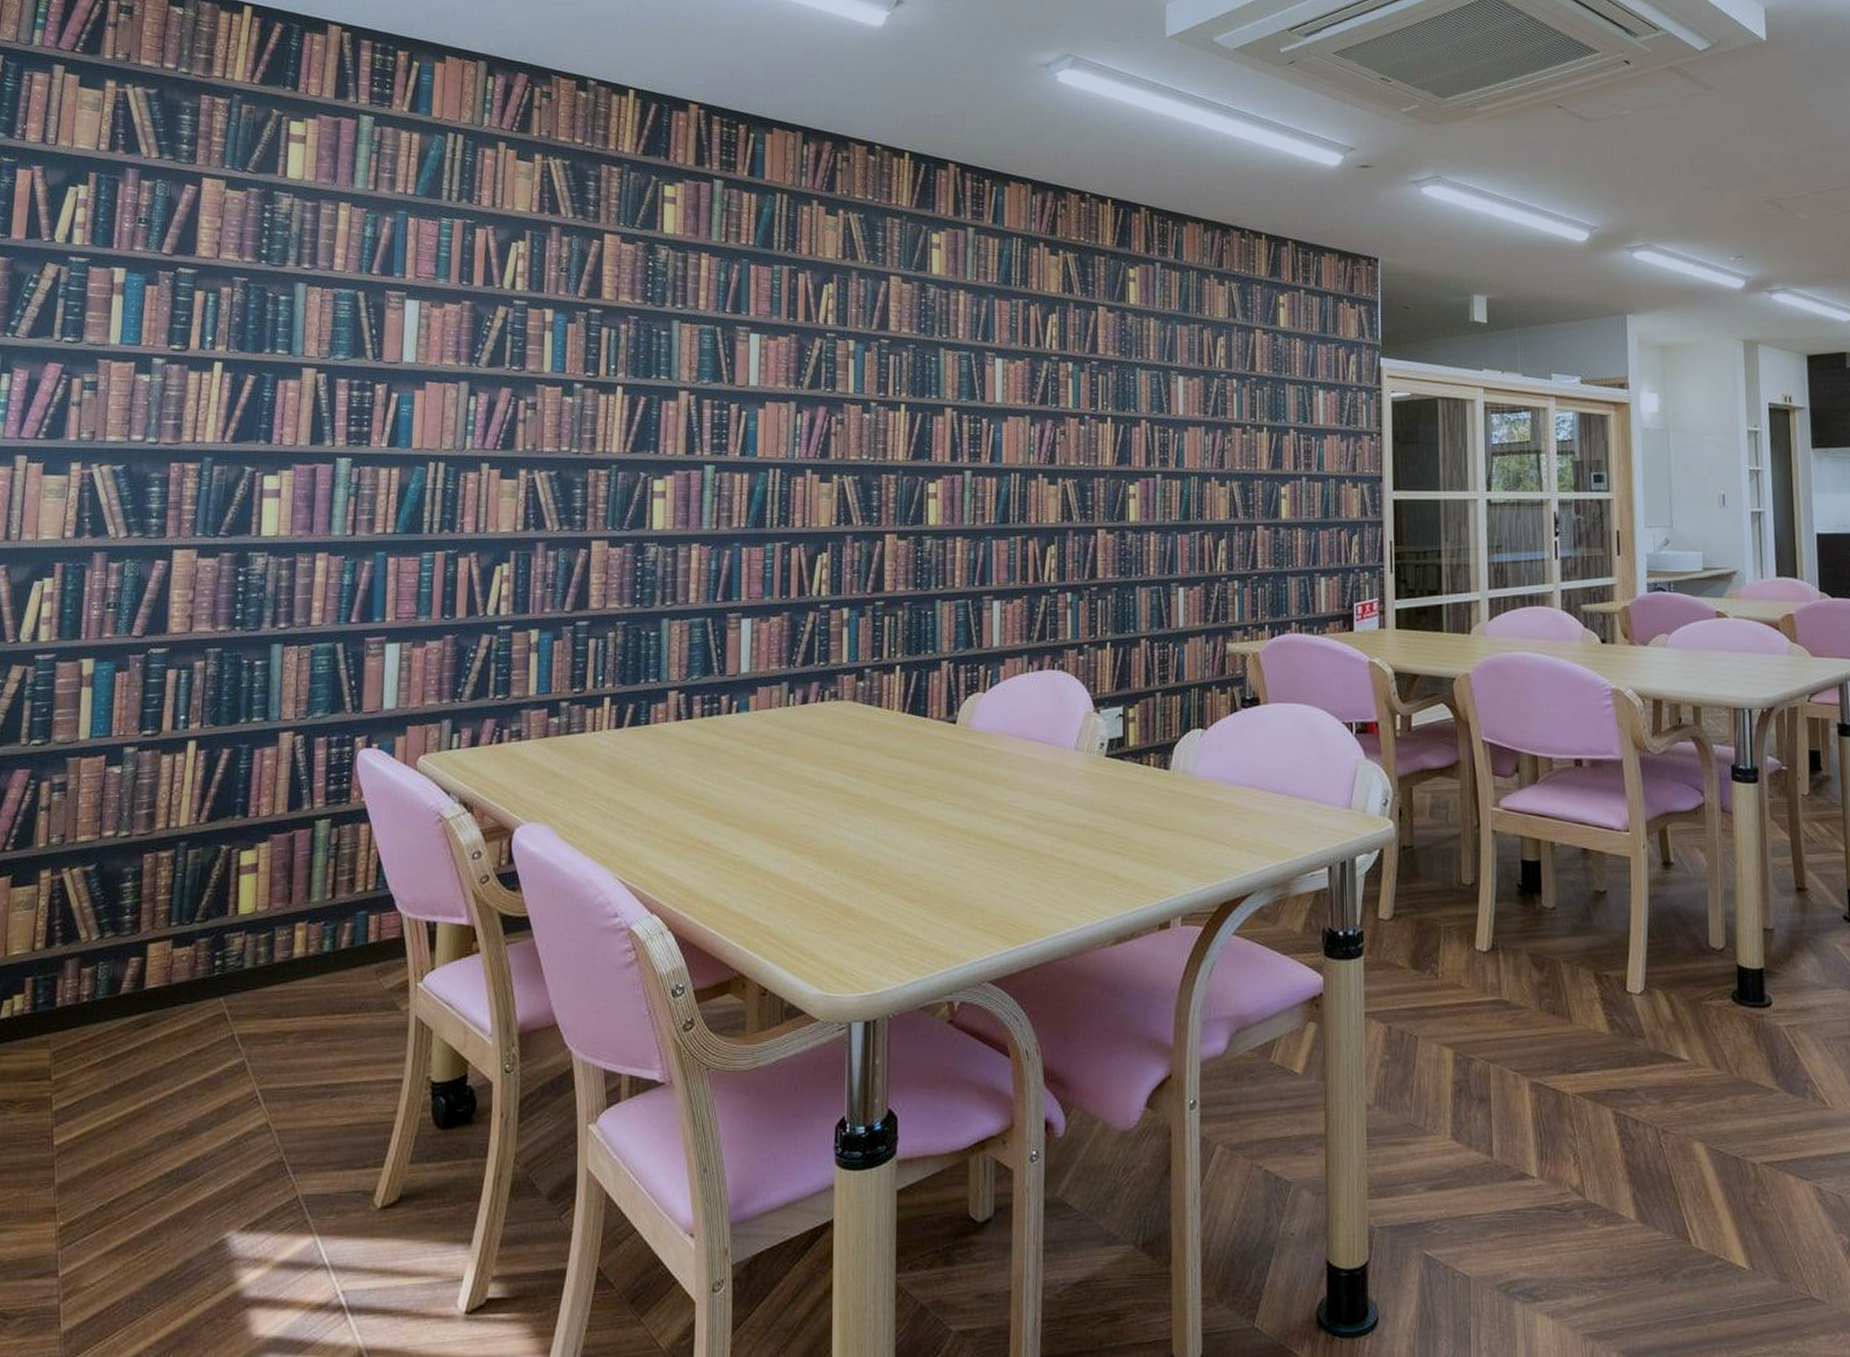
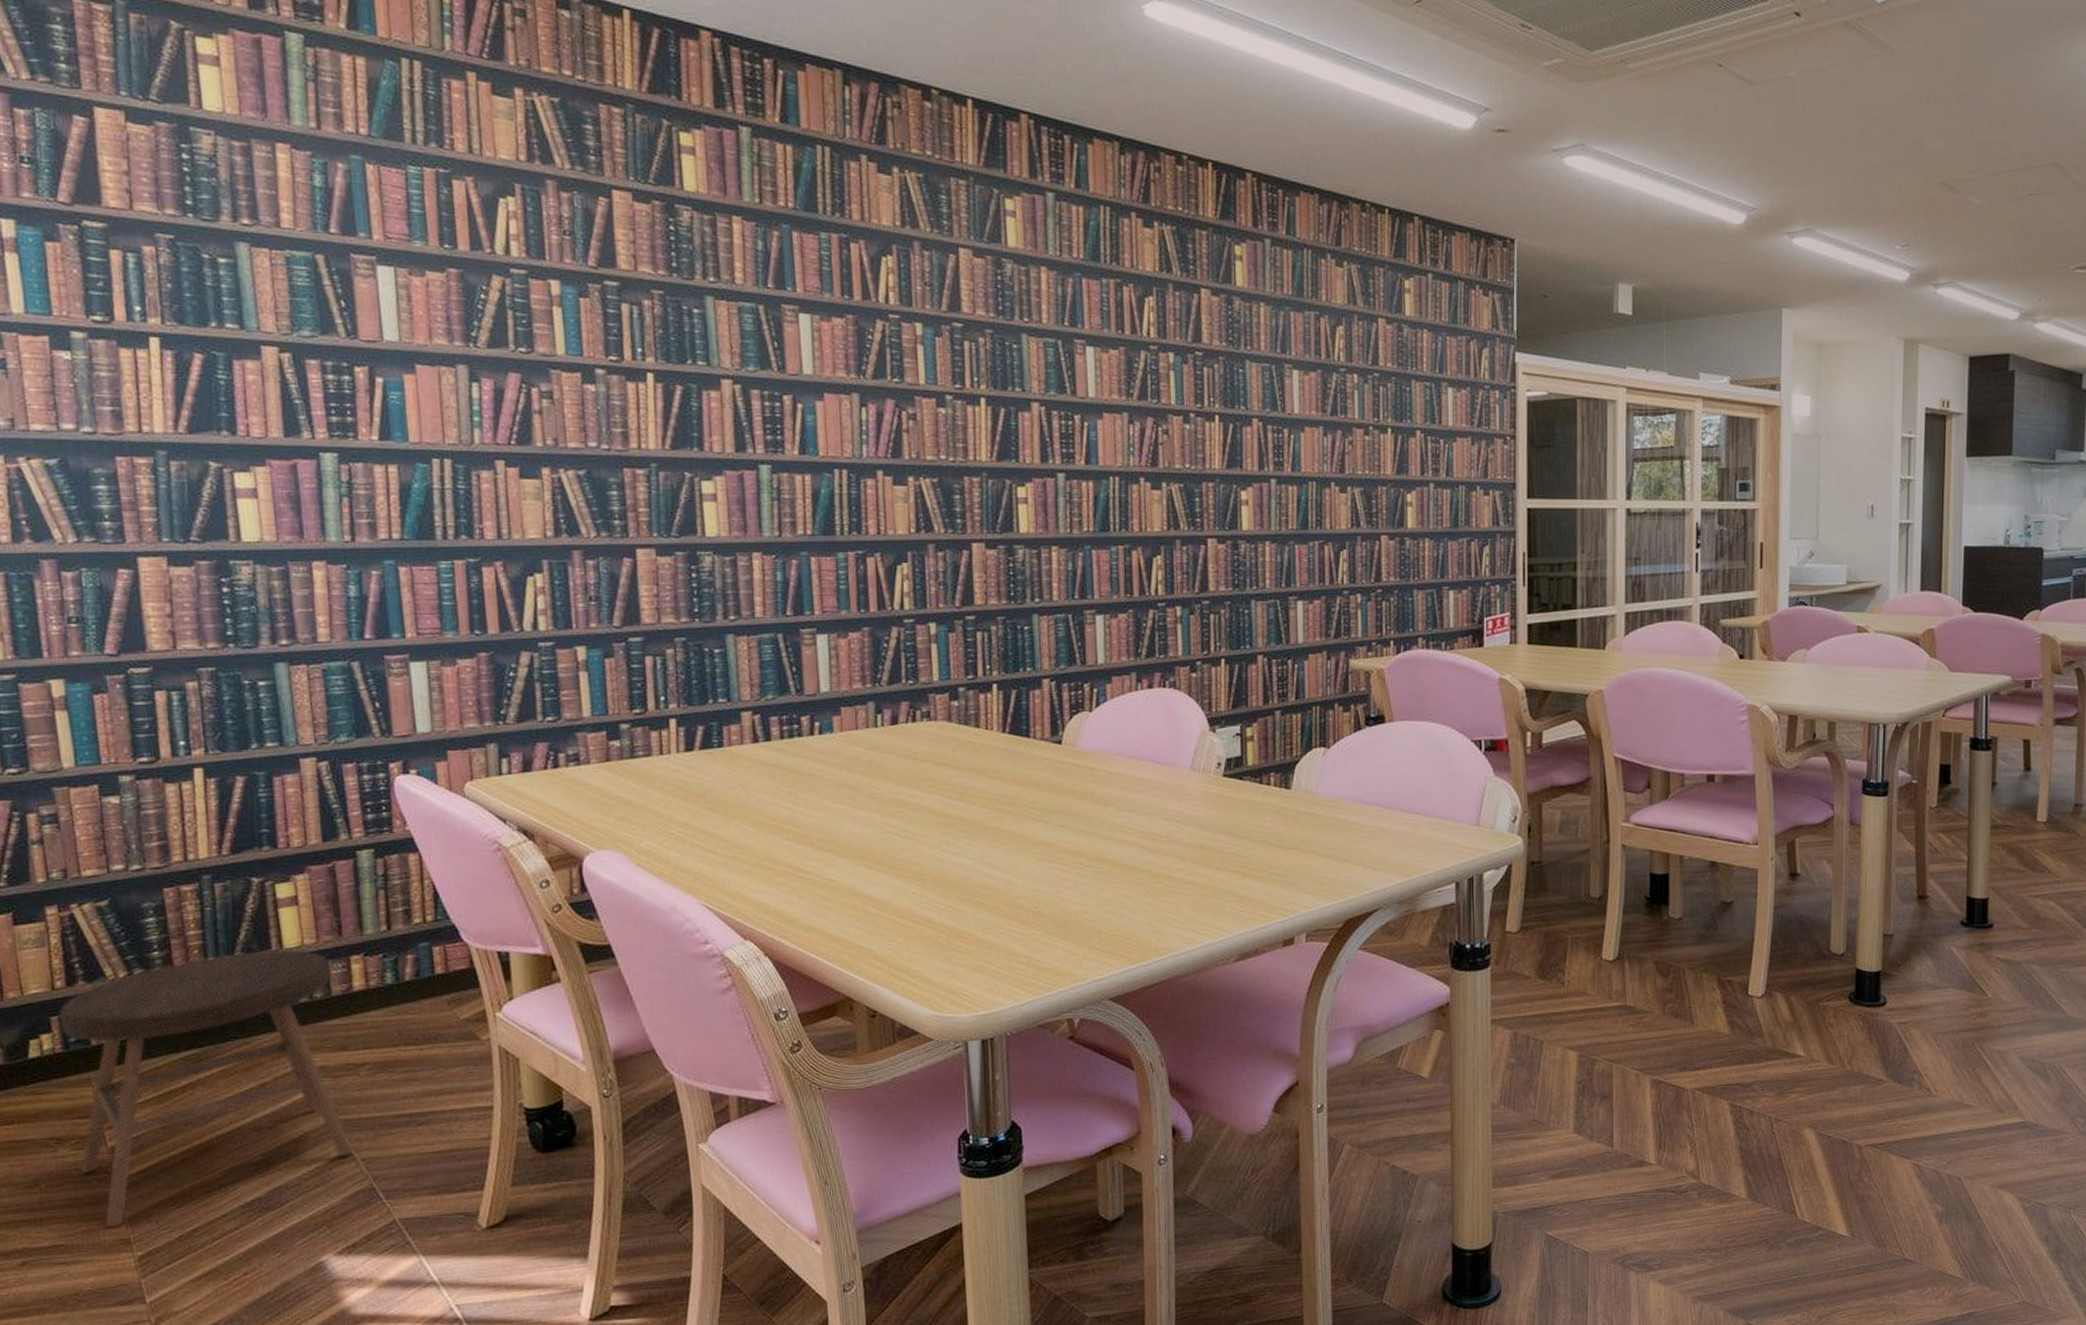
stool: none [25,915,275,1196] -> present [59,949,353,1228]

